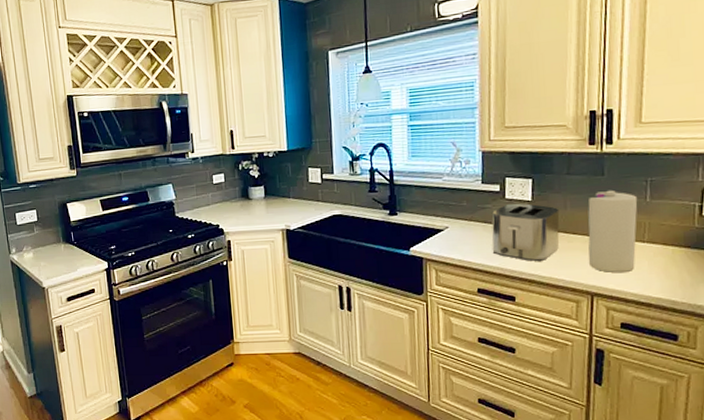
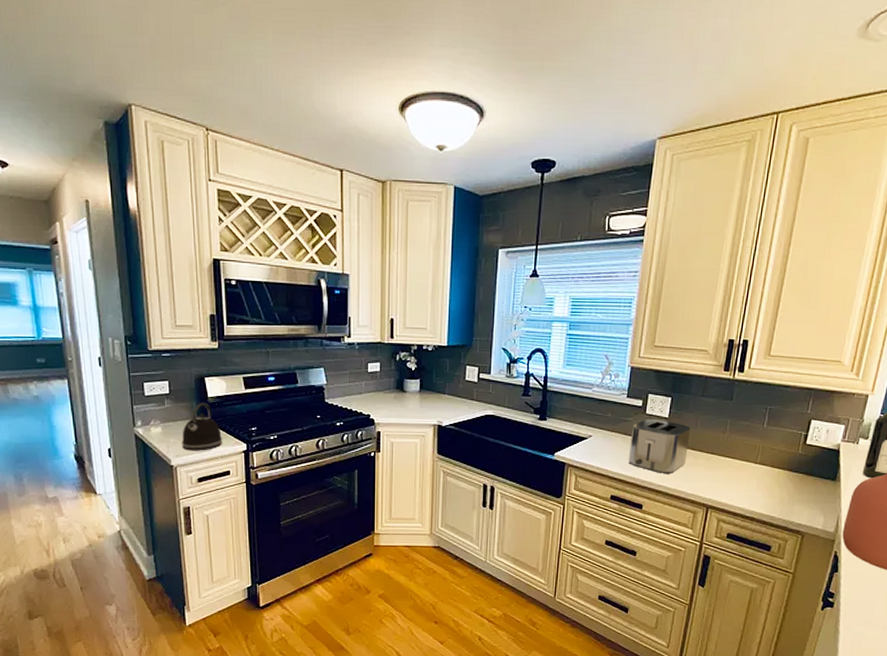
kettle: none [50,226,87,273] -> present [181,402,223,451]
paper towel holder: present [588,190,638,273] -> none [708,414,757,490]

